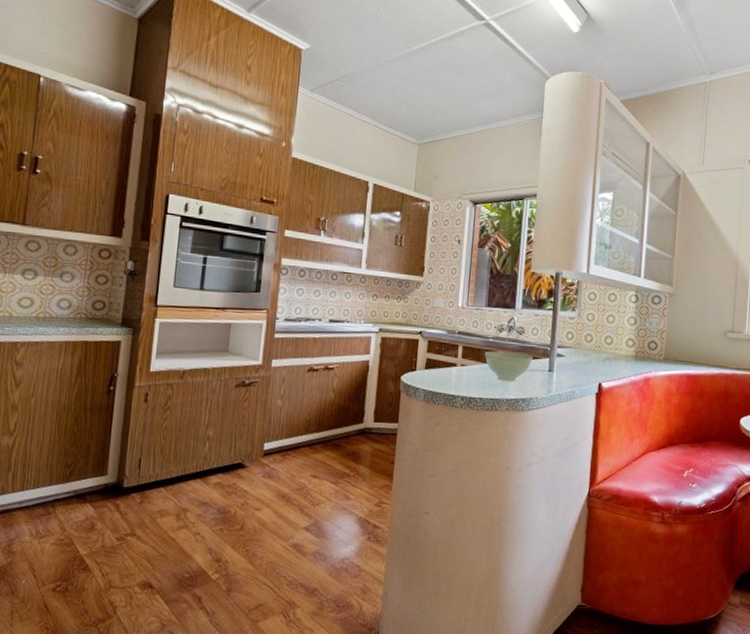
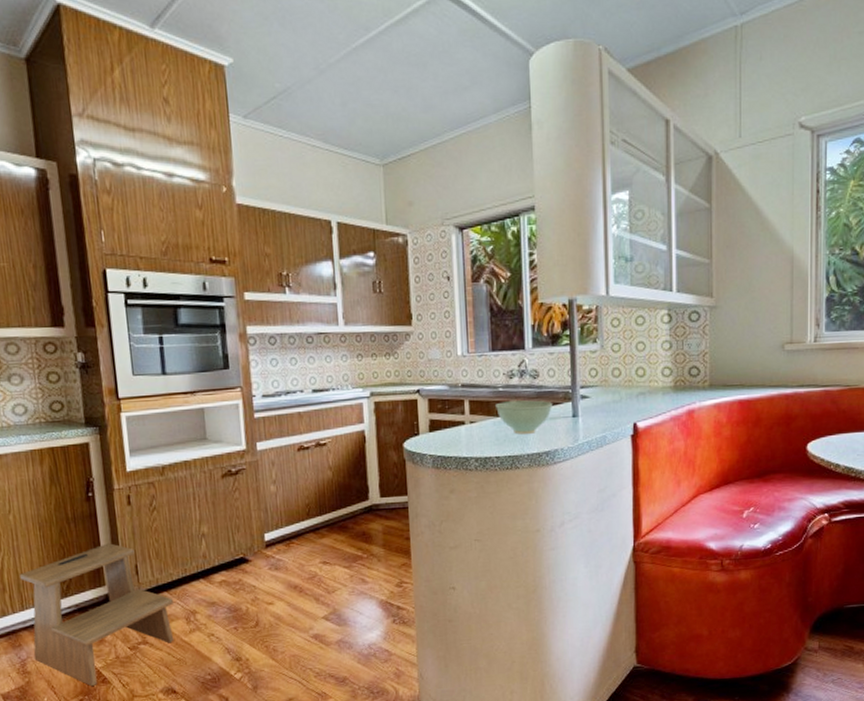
step stool: none [22,435,169,574] -> present [20,543,175,687]

